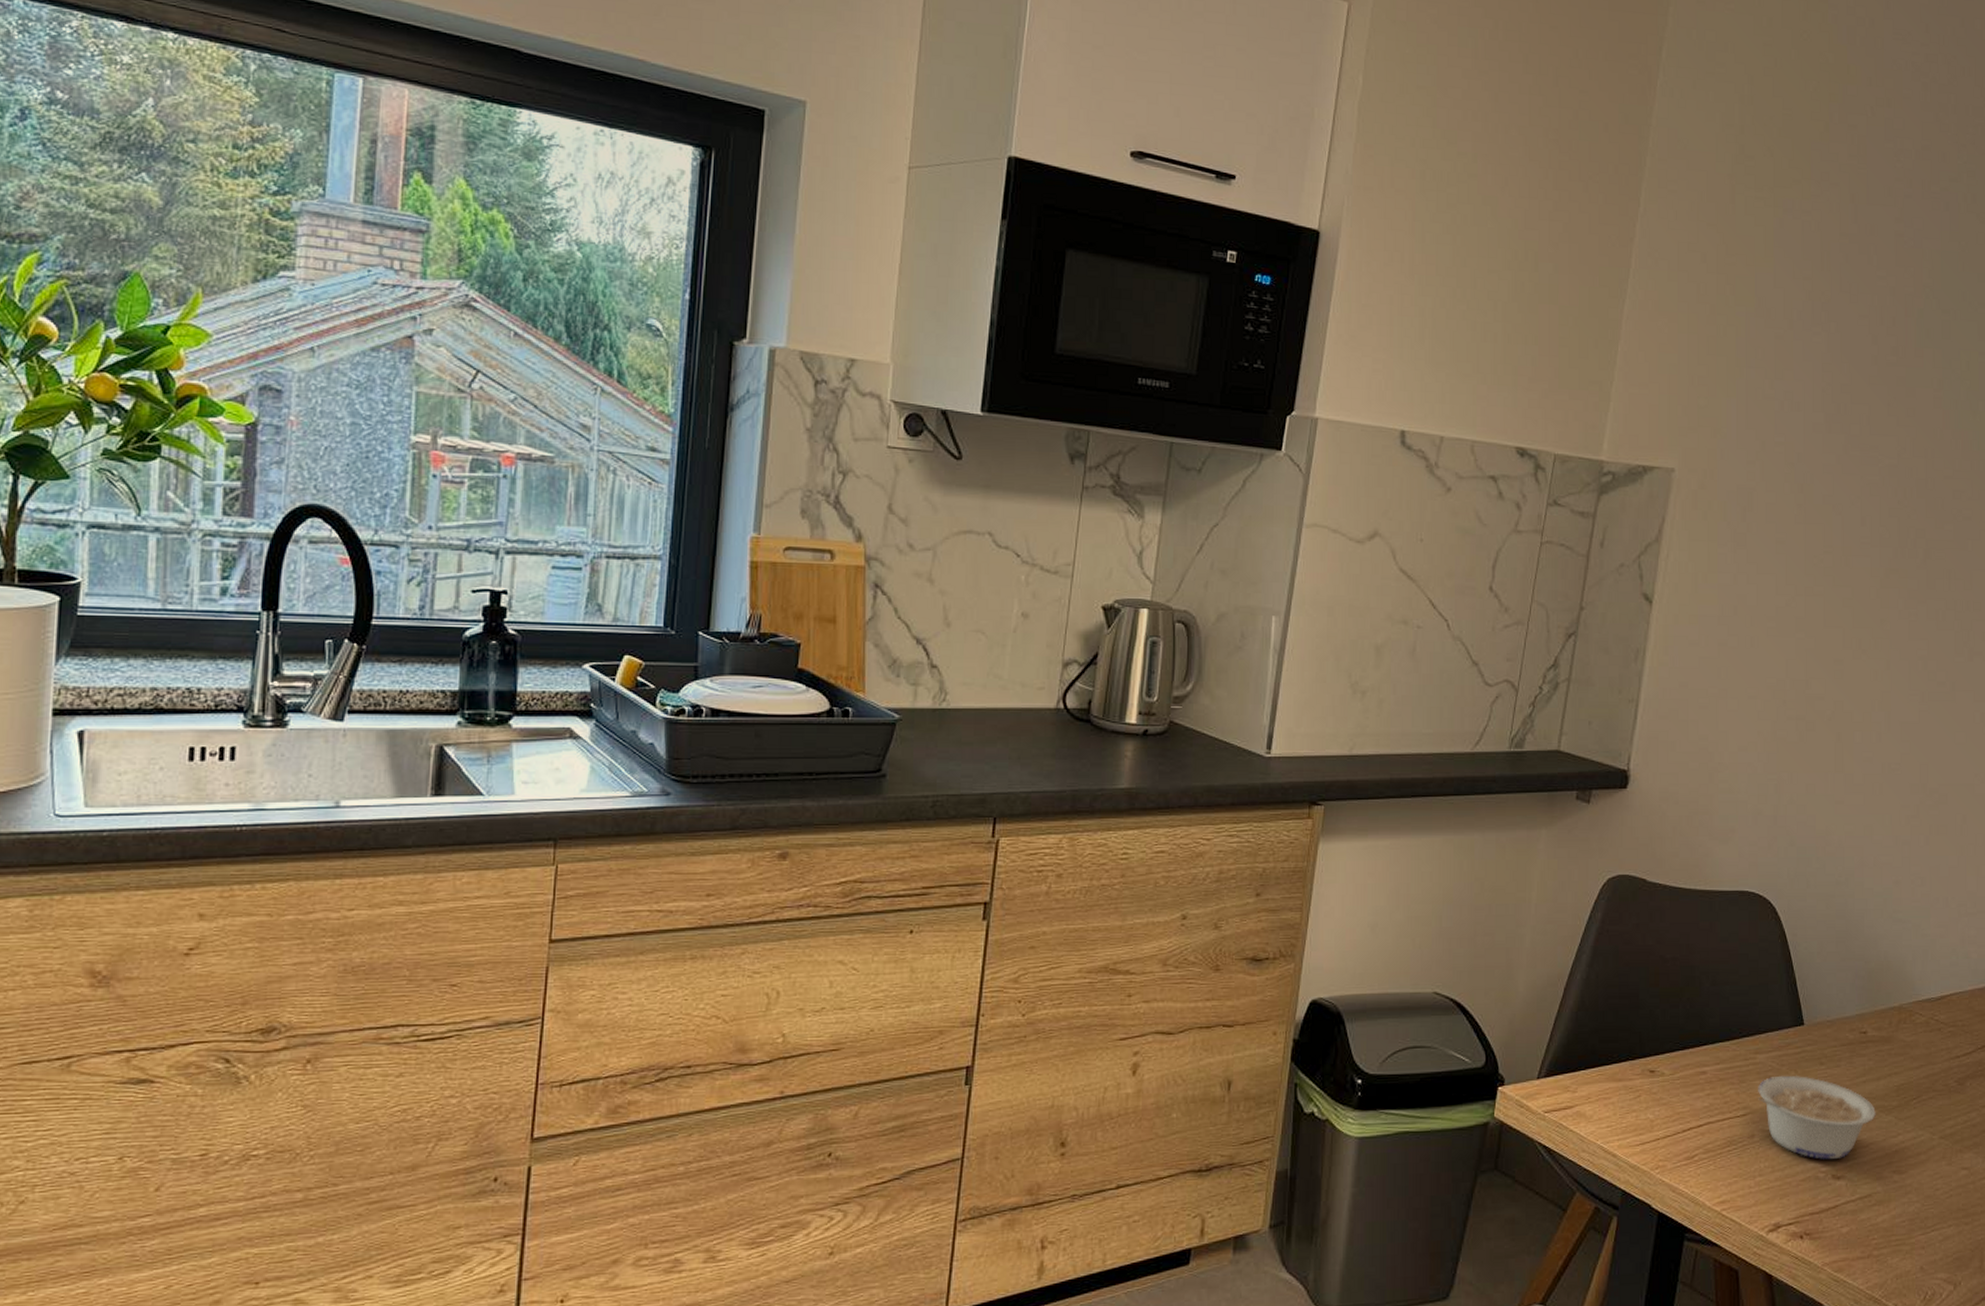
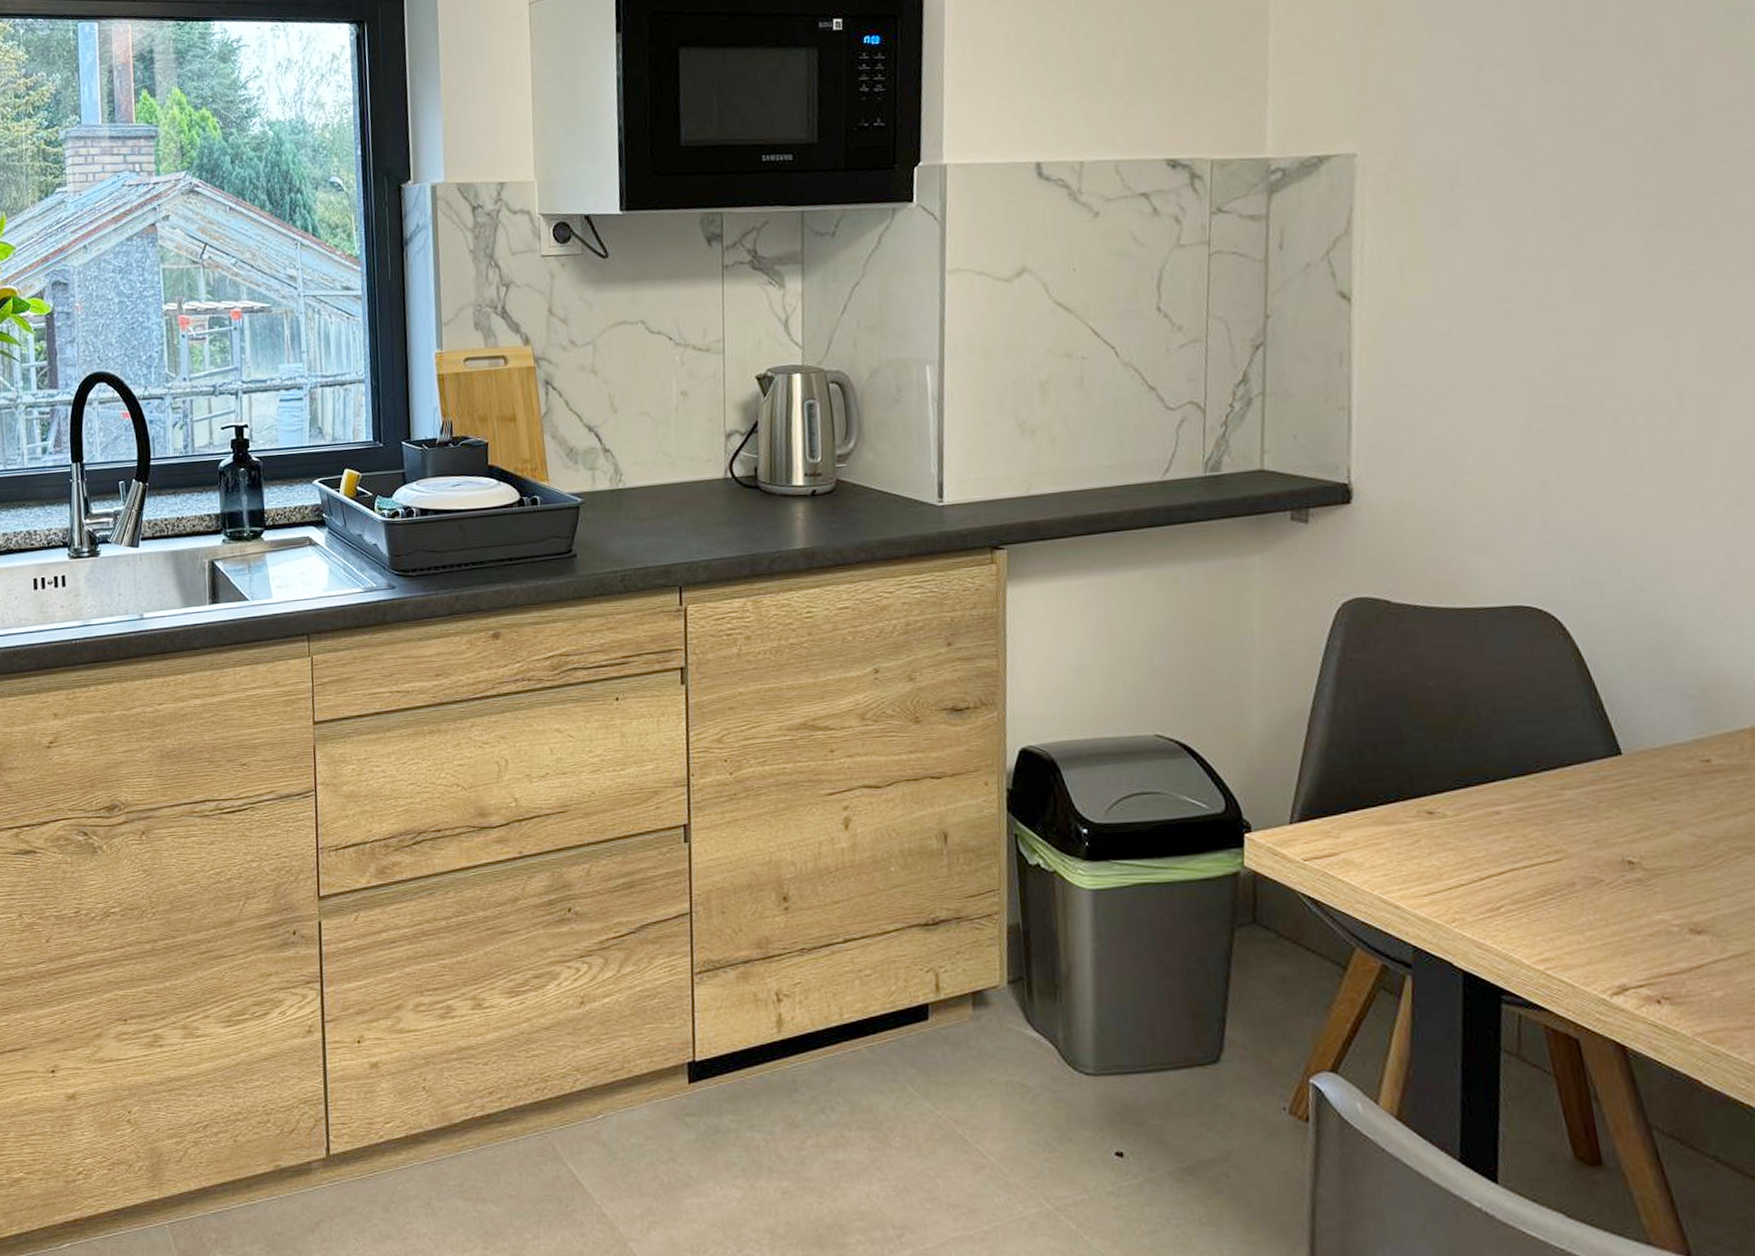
legume: present [1757,1075,1876,1159] -> none [1571,813,1740,911]

